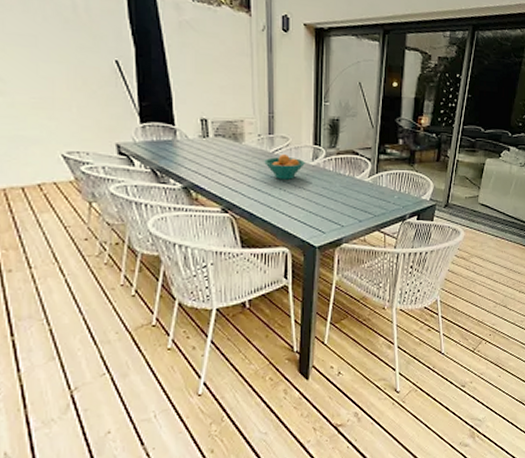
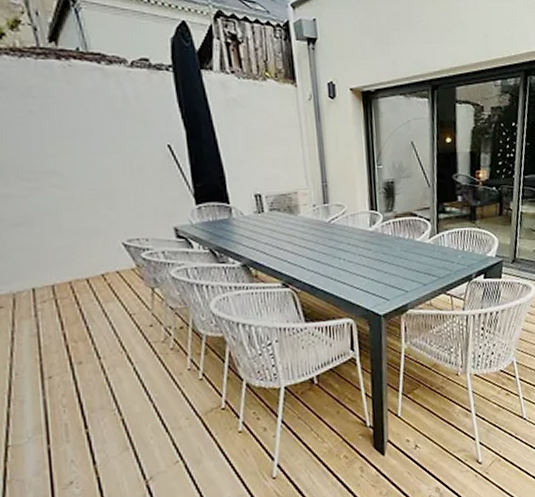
fruit bowl: present [264,154,305,180] -> none [321,223,363,249]

